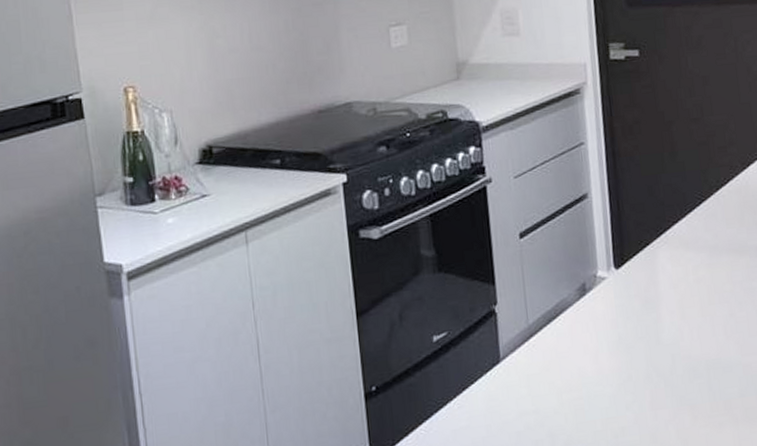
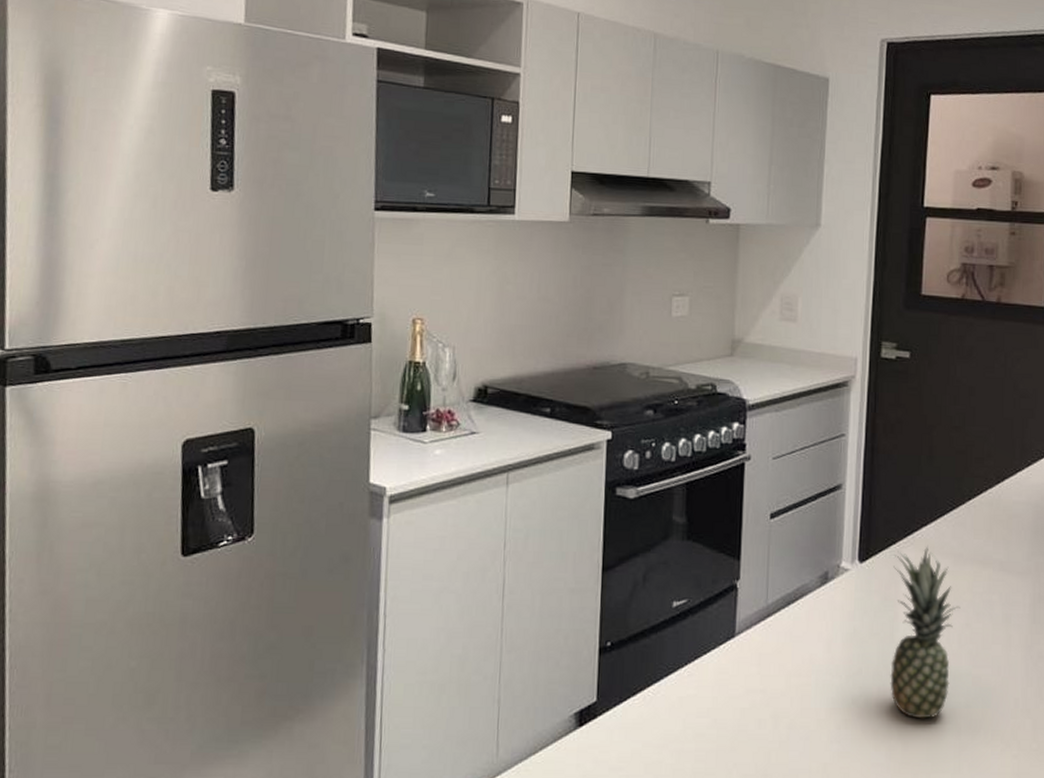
fruit: none [649,241,722,416] -> present [890,545,960,719]

